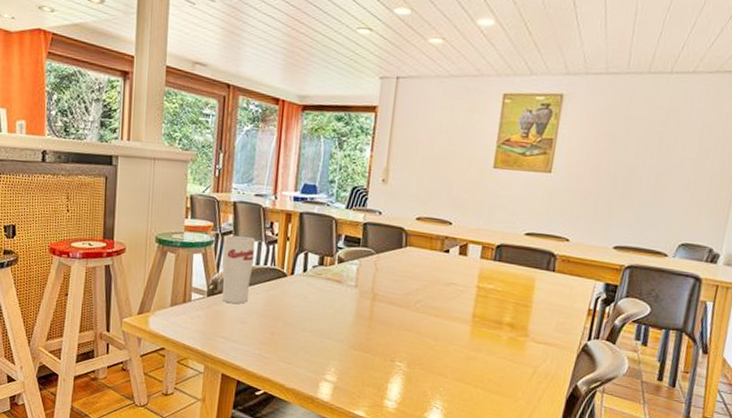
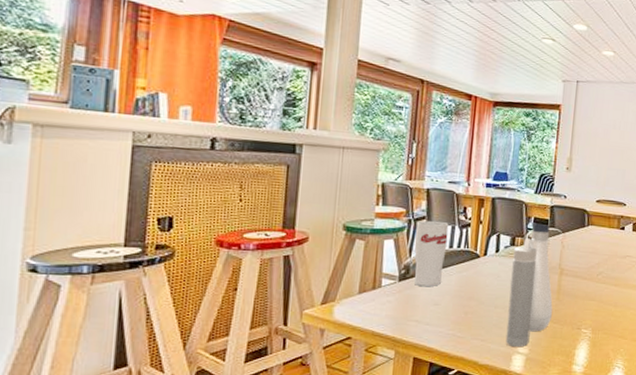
water bottle: none [312,241,364,375] -> present [505,223,553,348]

